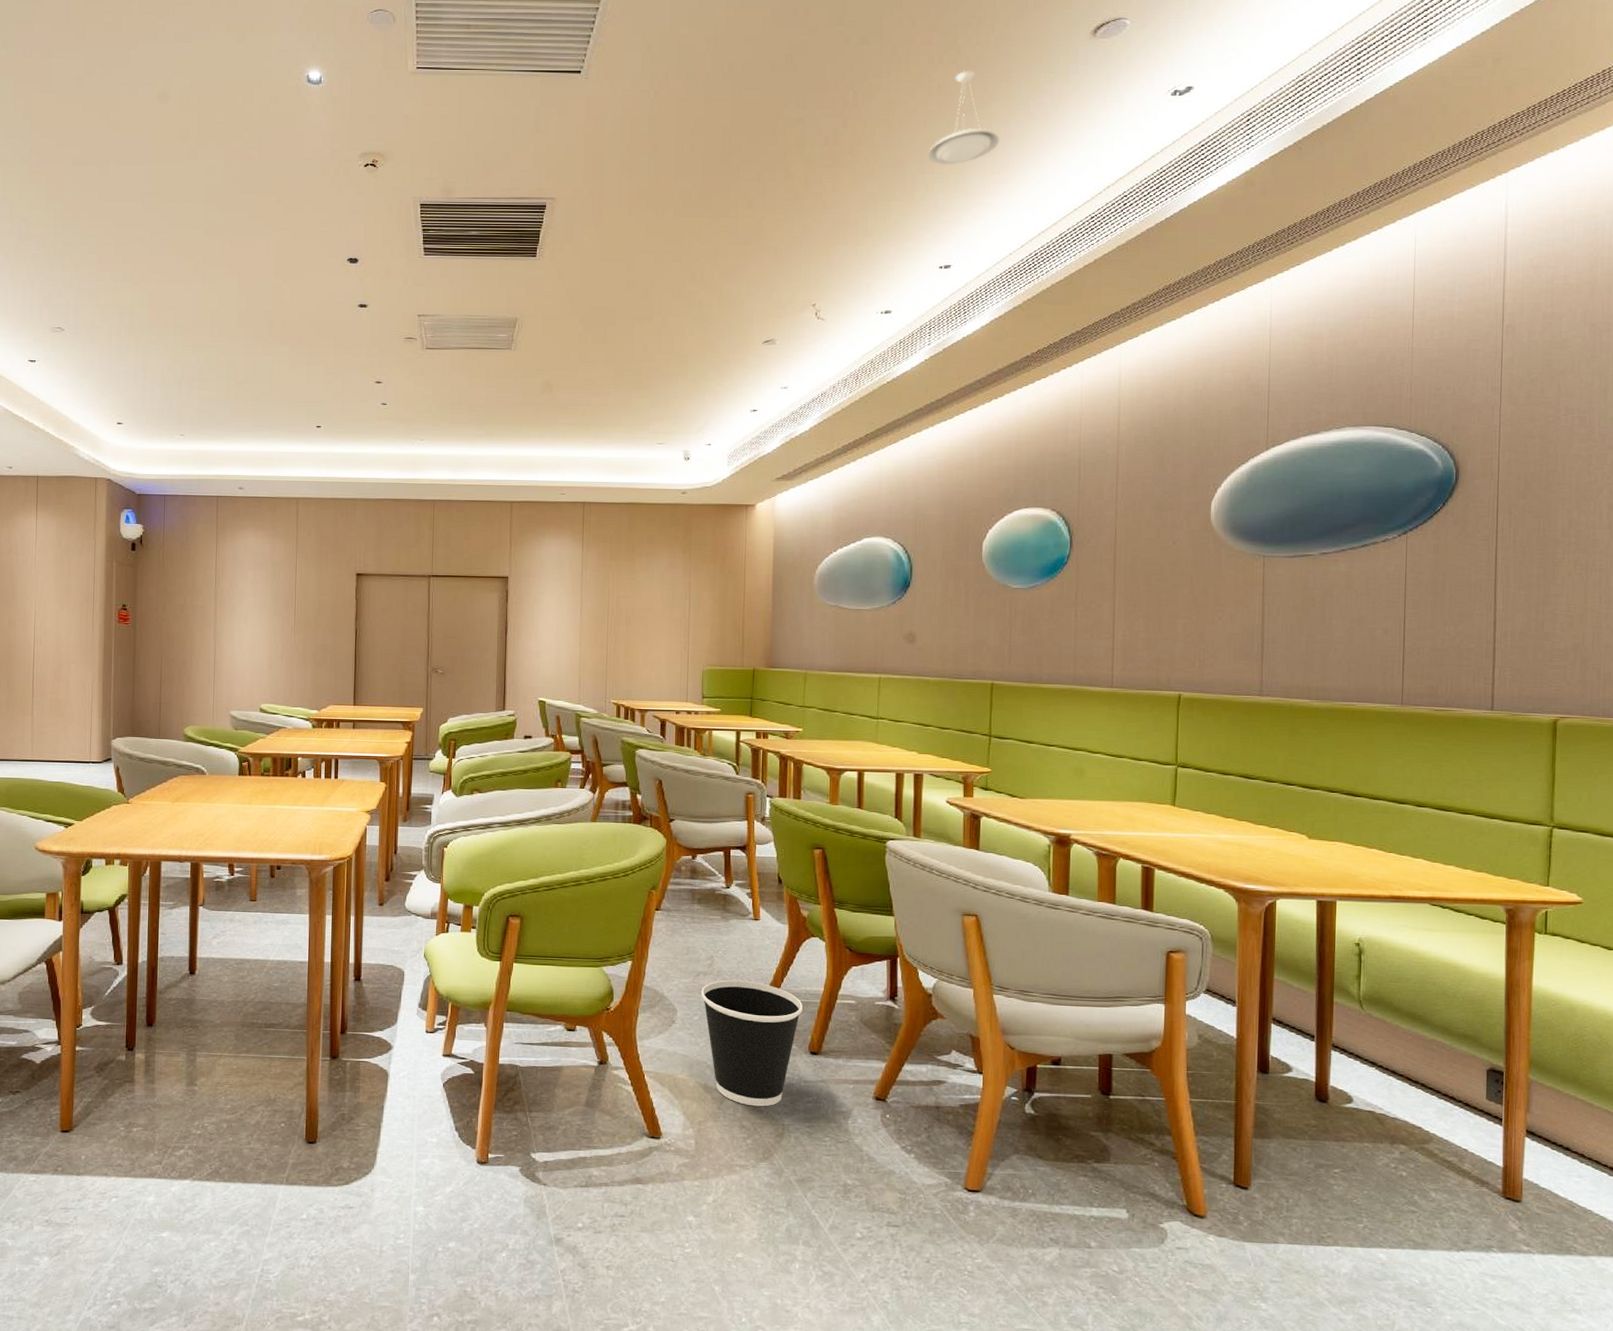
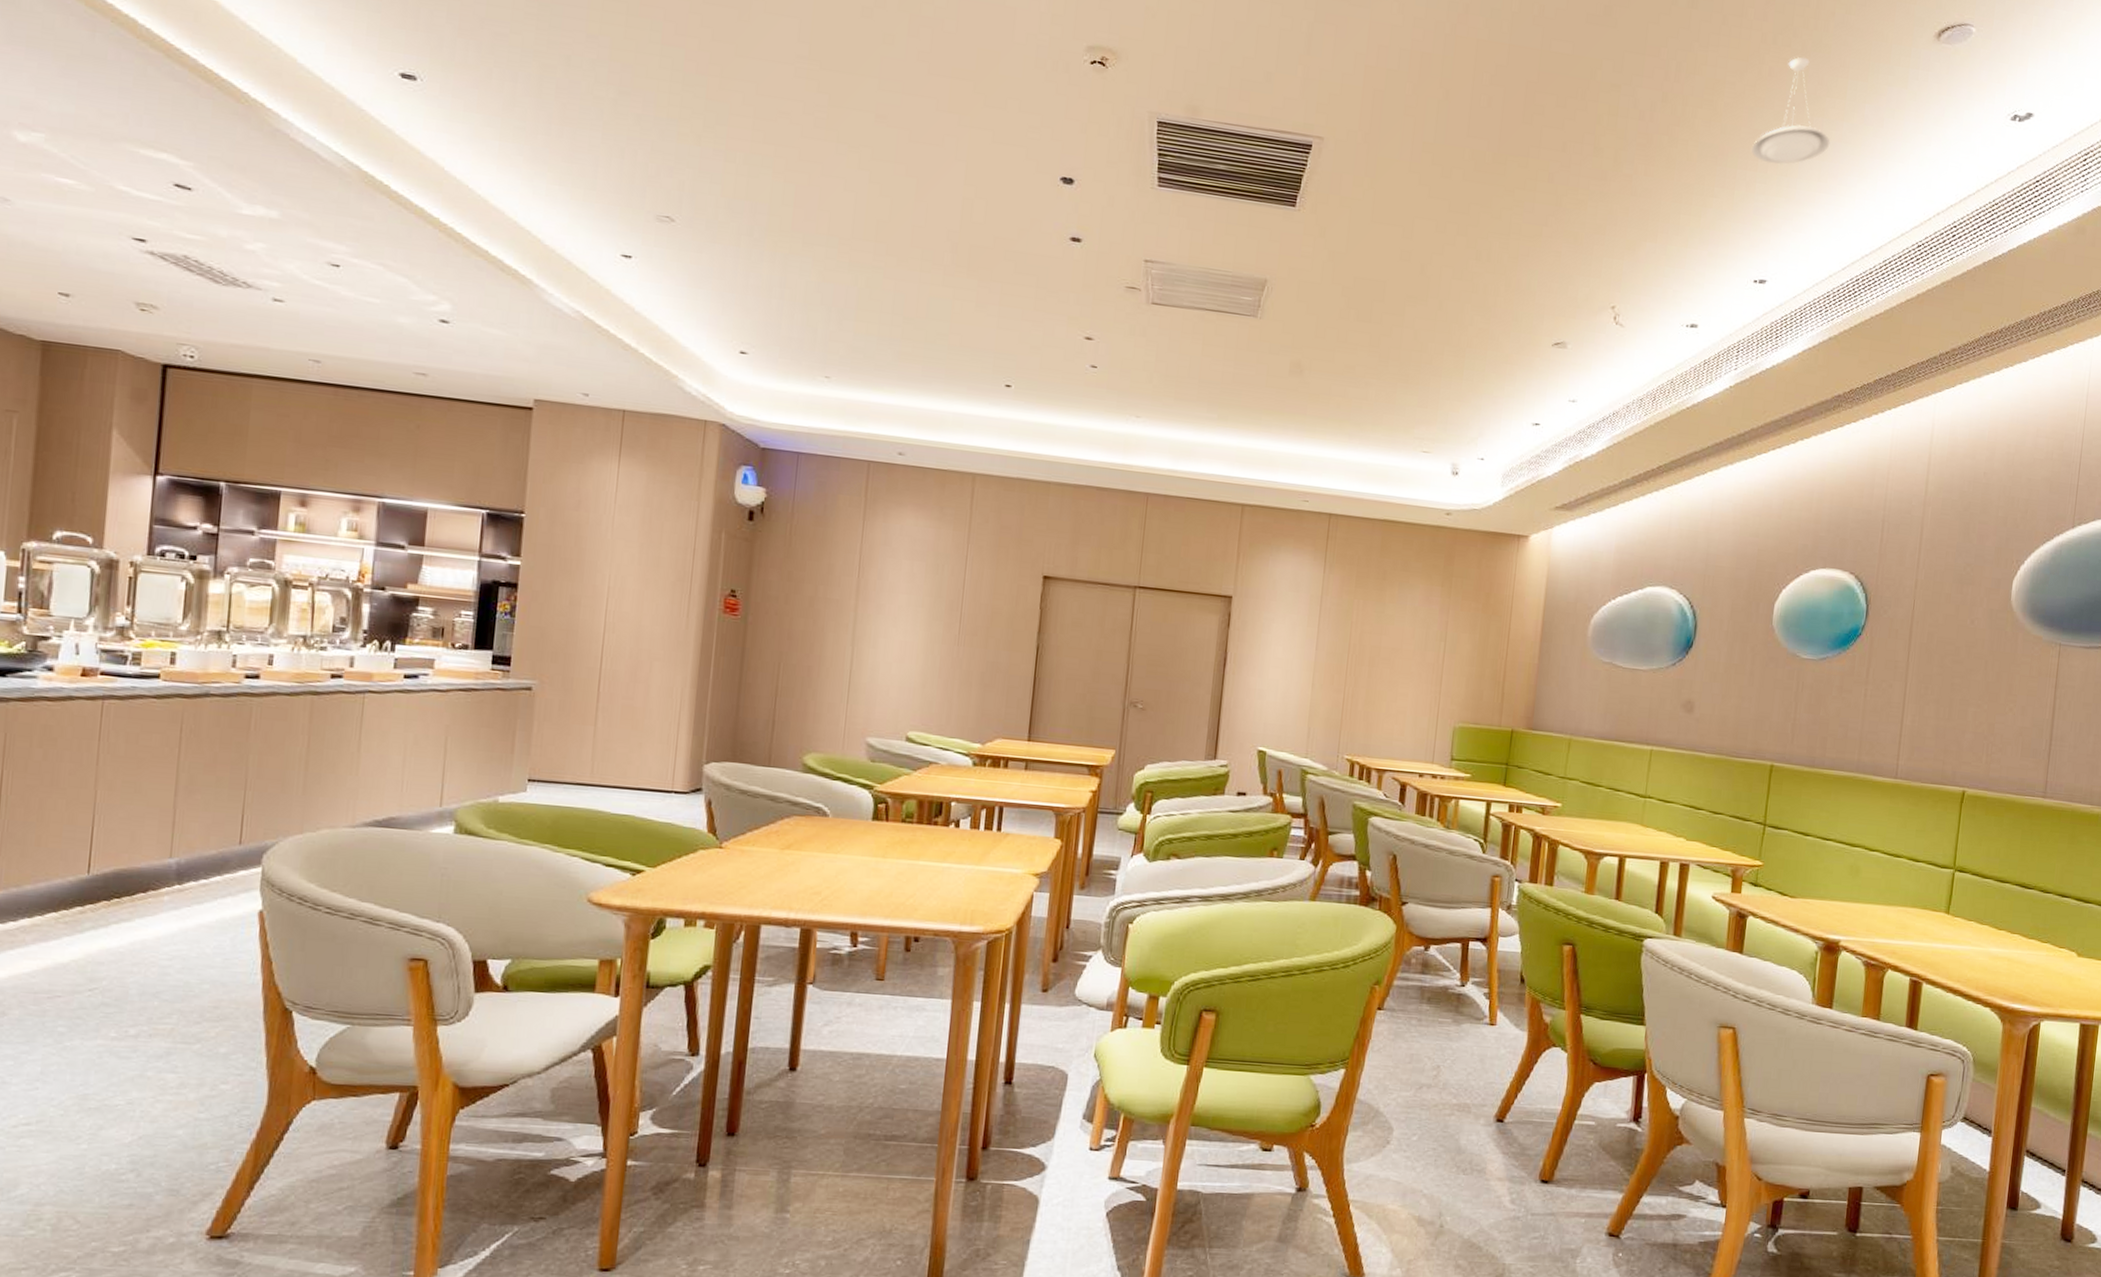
wastebasket: present [701,980,803,1107] -> none [1422,1094,1537,1243]

